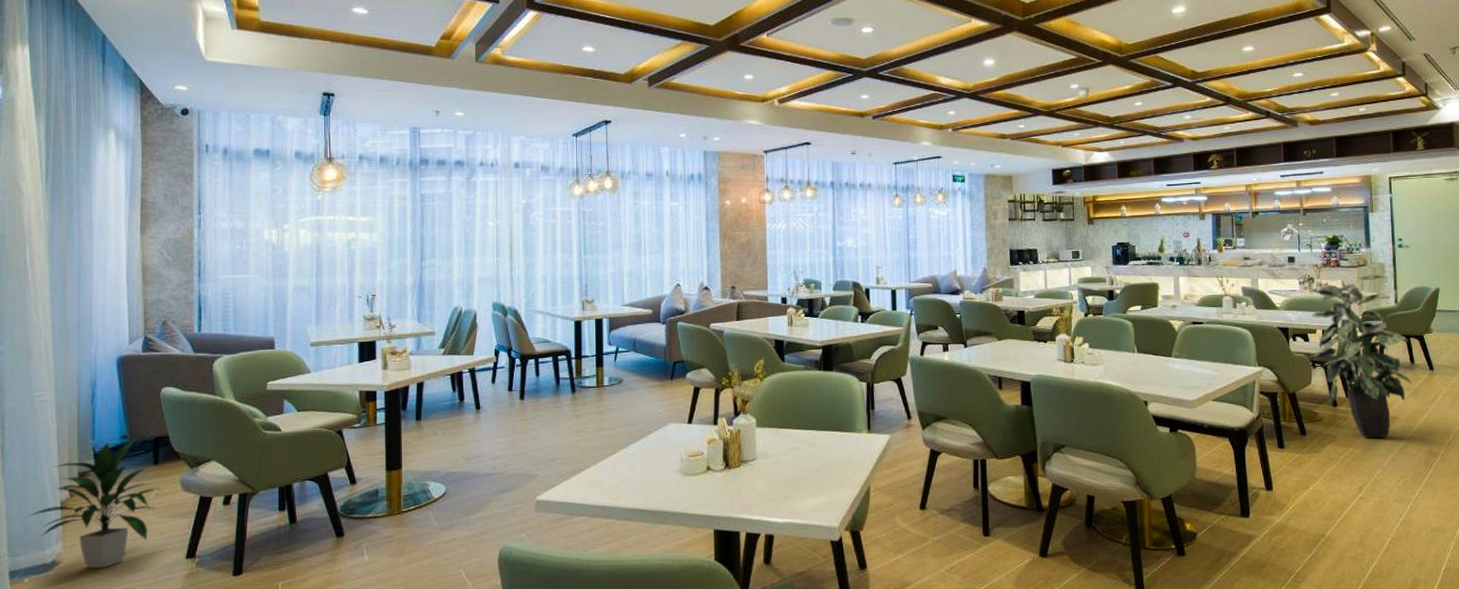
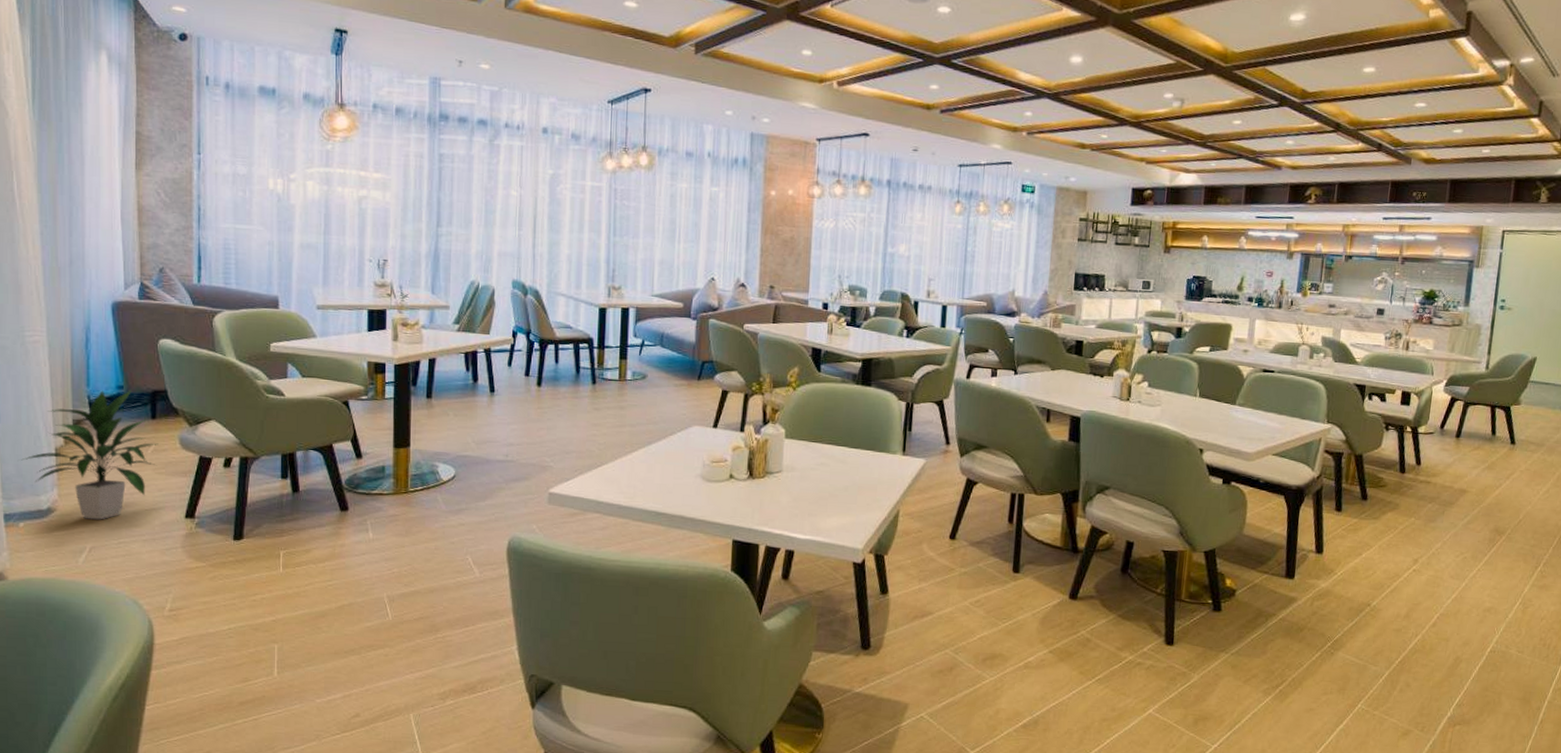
indoor plant: present [1308,274,1412,438] -> none [1382,335,1494,510]

